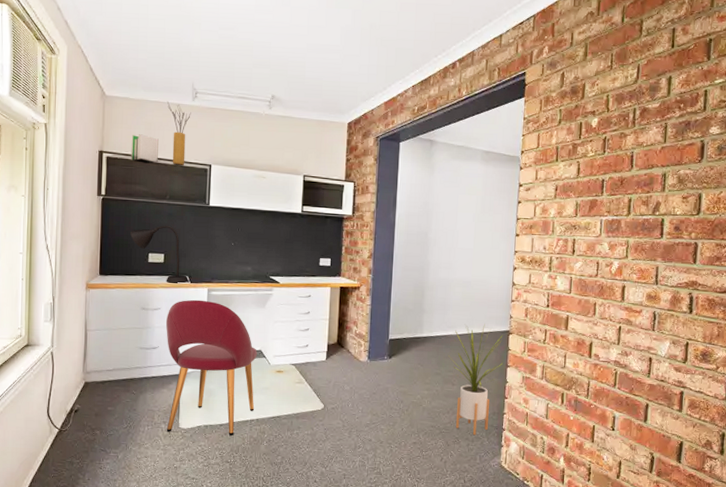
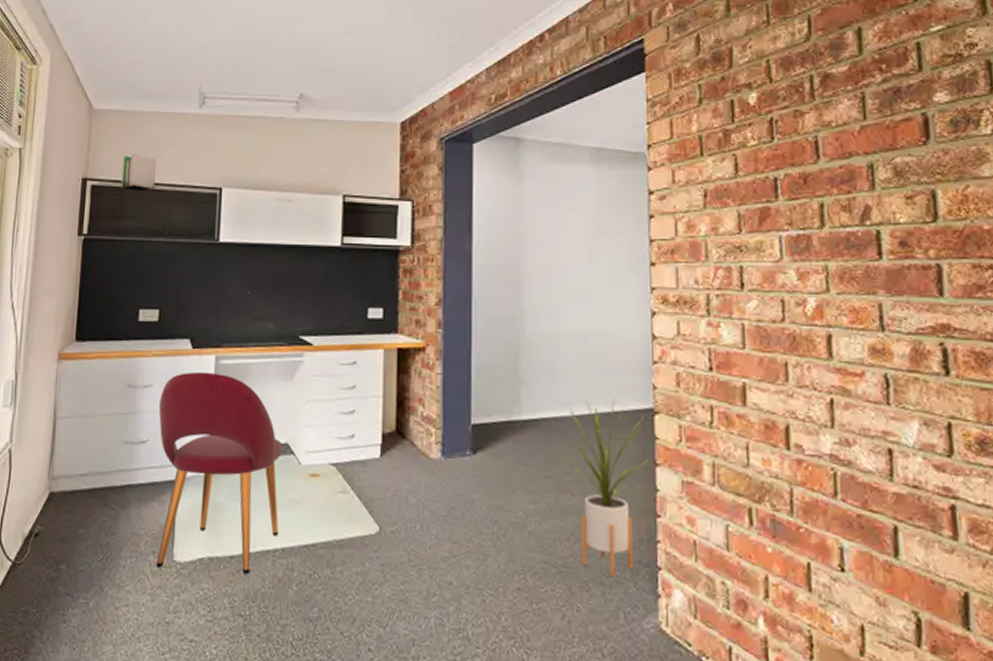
desk lamp: present [130,225,190,284] -> none [117,270,192,350]
vase: present [167,101,191,166] -> none [168,110,198,192]

